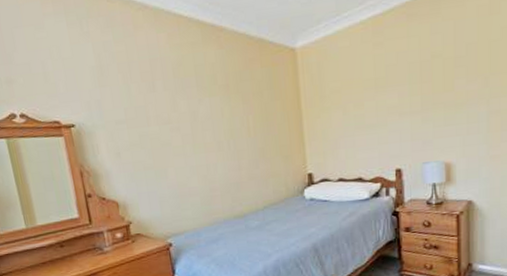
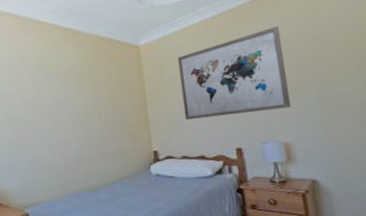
wall art: none [339,26,458,138] -> present [177,26,292,120]

